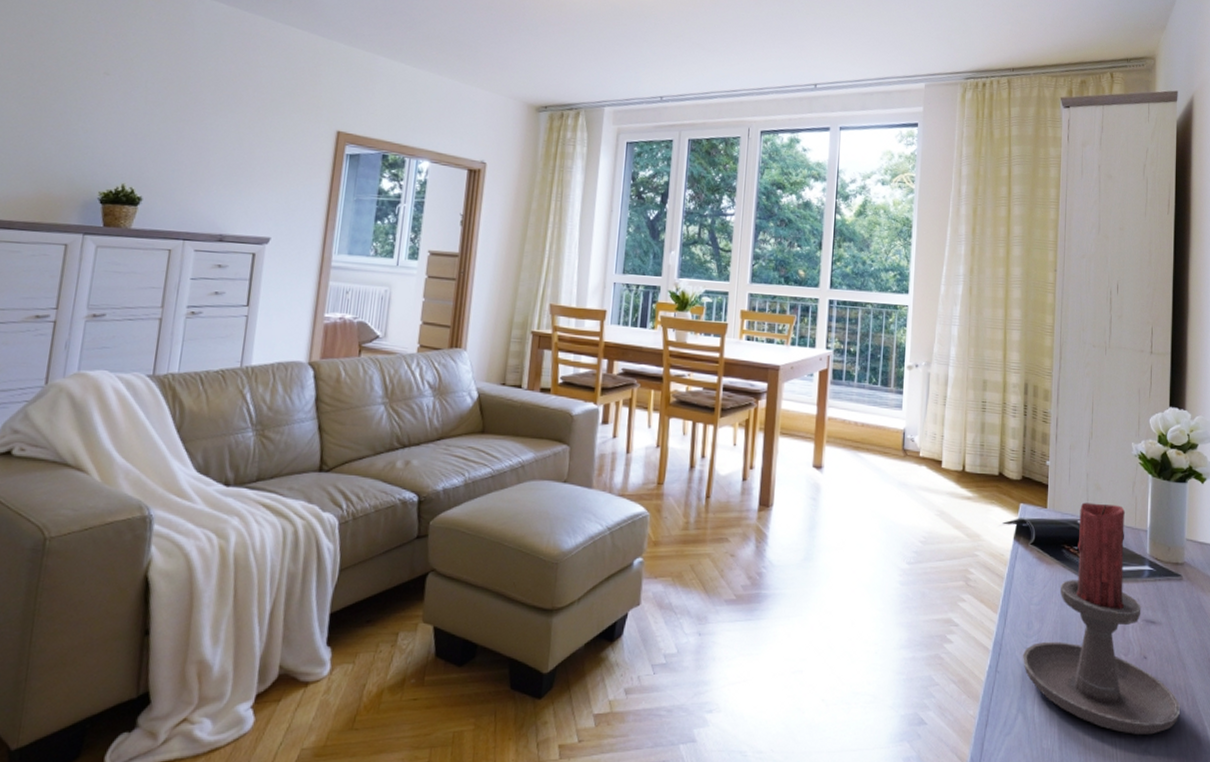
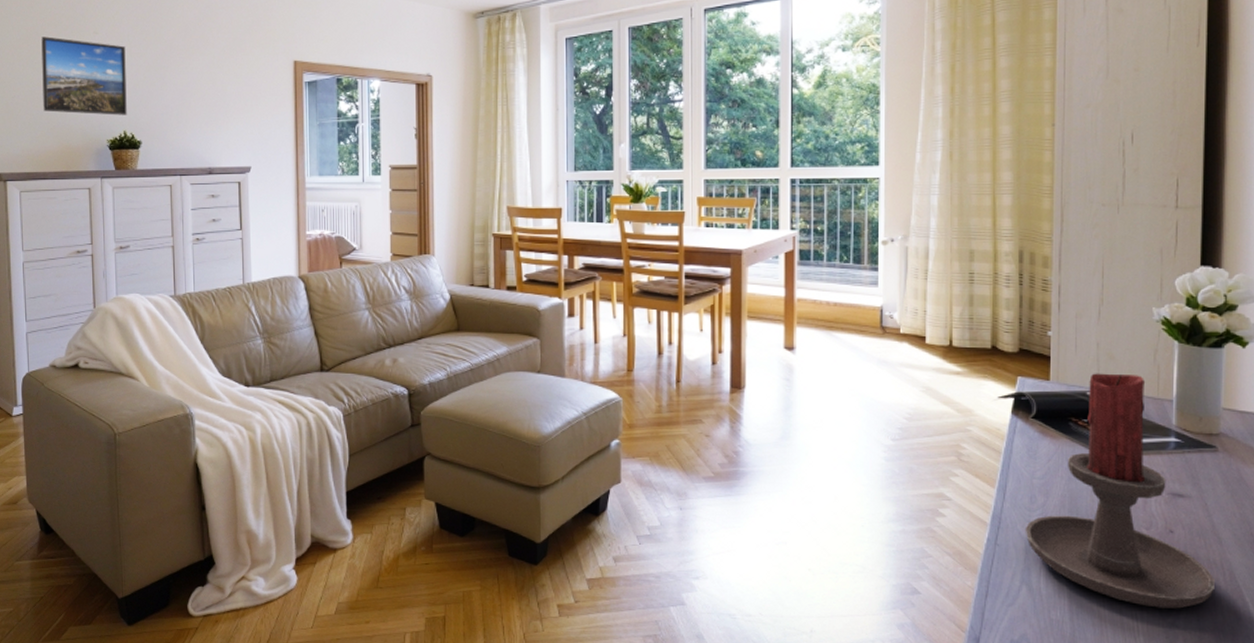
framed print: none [23,69,141,167] -> present [41,36,127,115]

